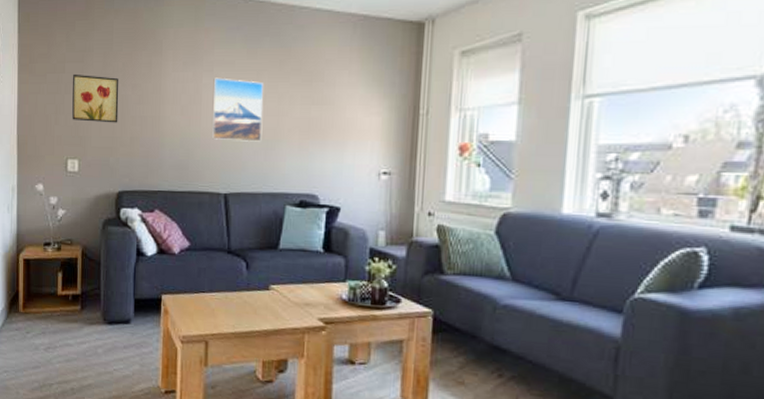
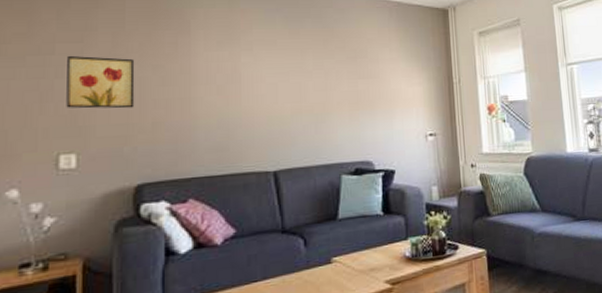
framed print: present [212,77,264,142] -> none [253,56,311,118]

